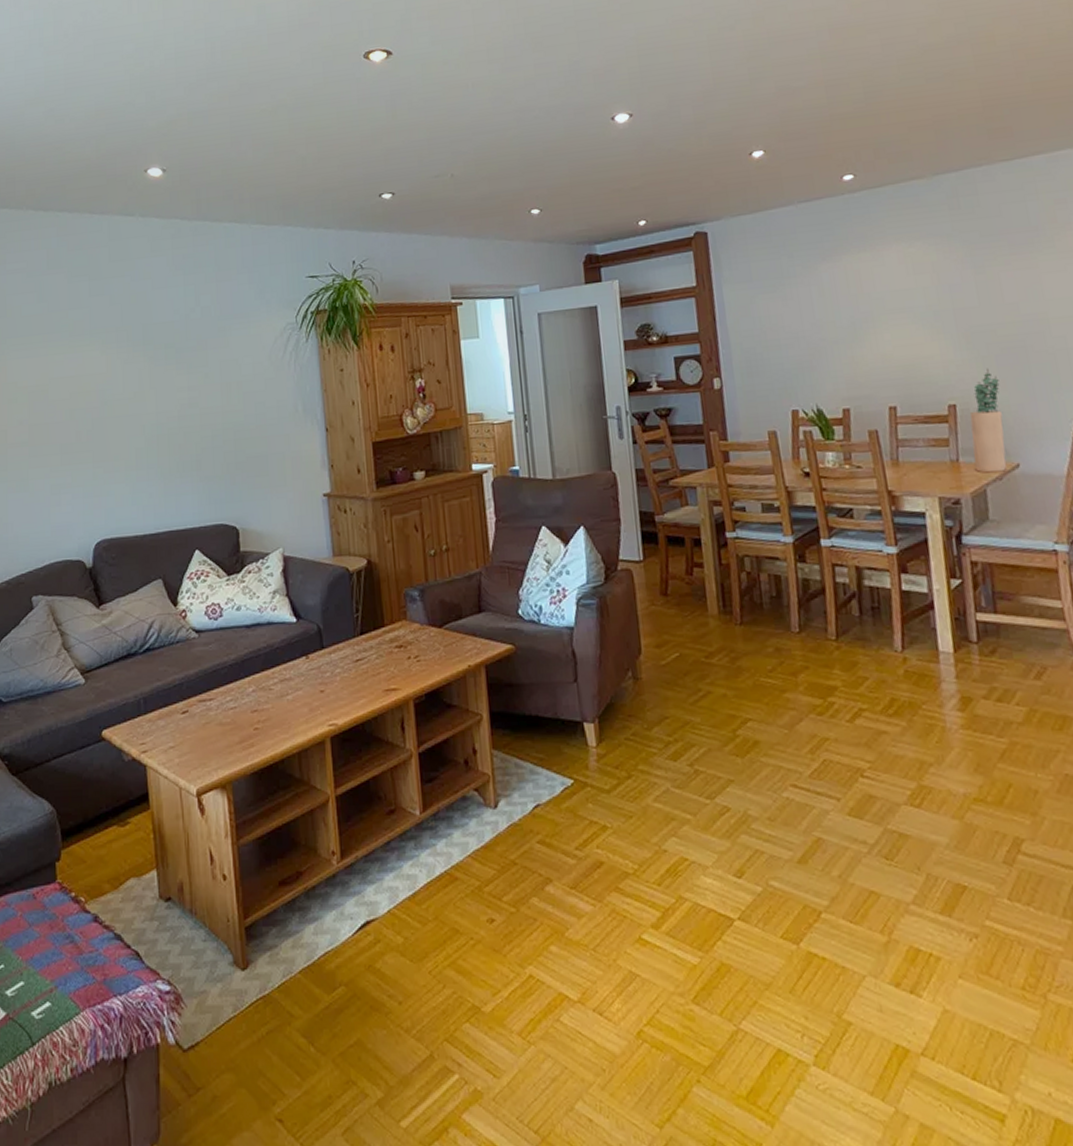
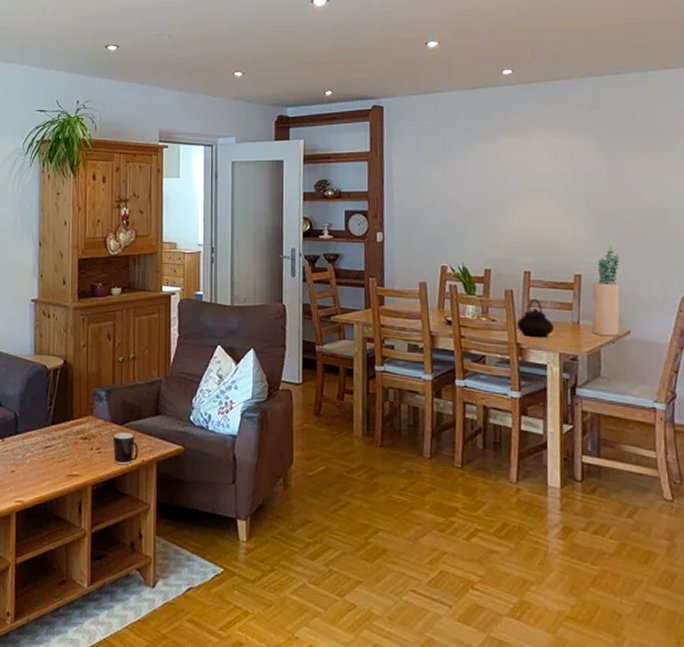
mug: none [431,634,463,673] -> present [112,432,138,465]
teapot: none [885,438,931,482] -> present [516,299,555,338]

